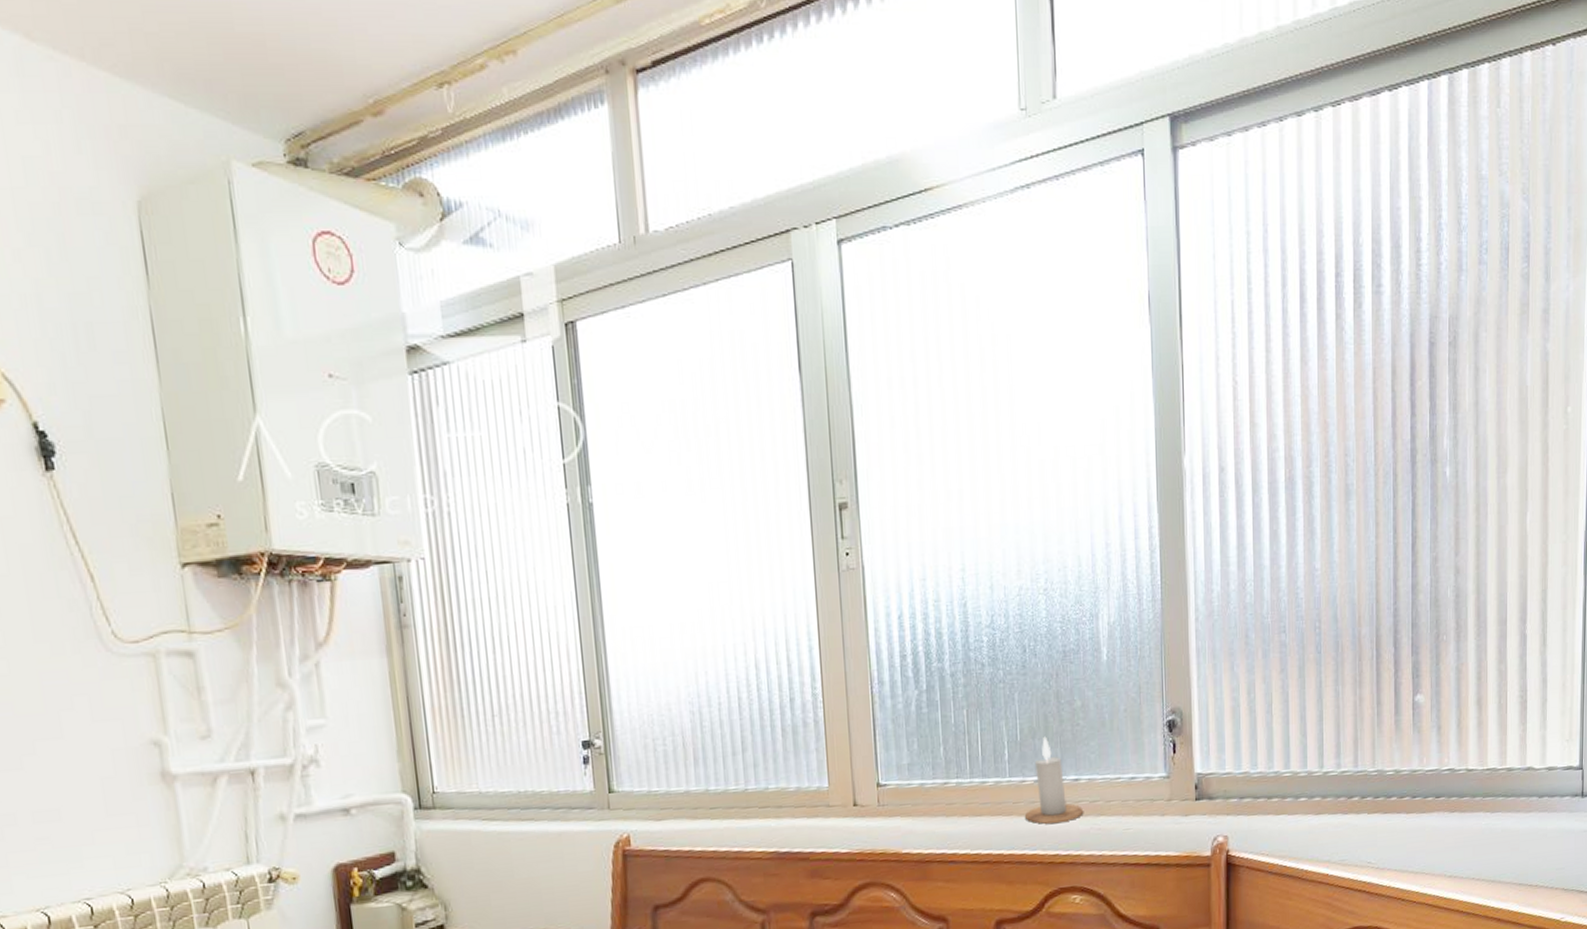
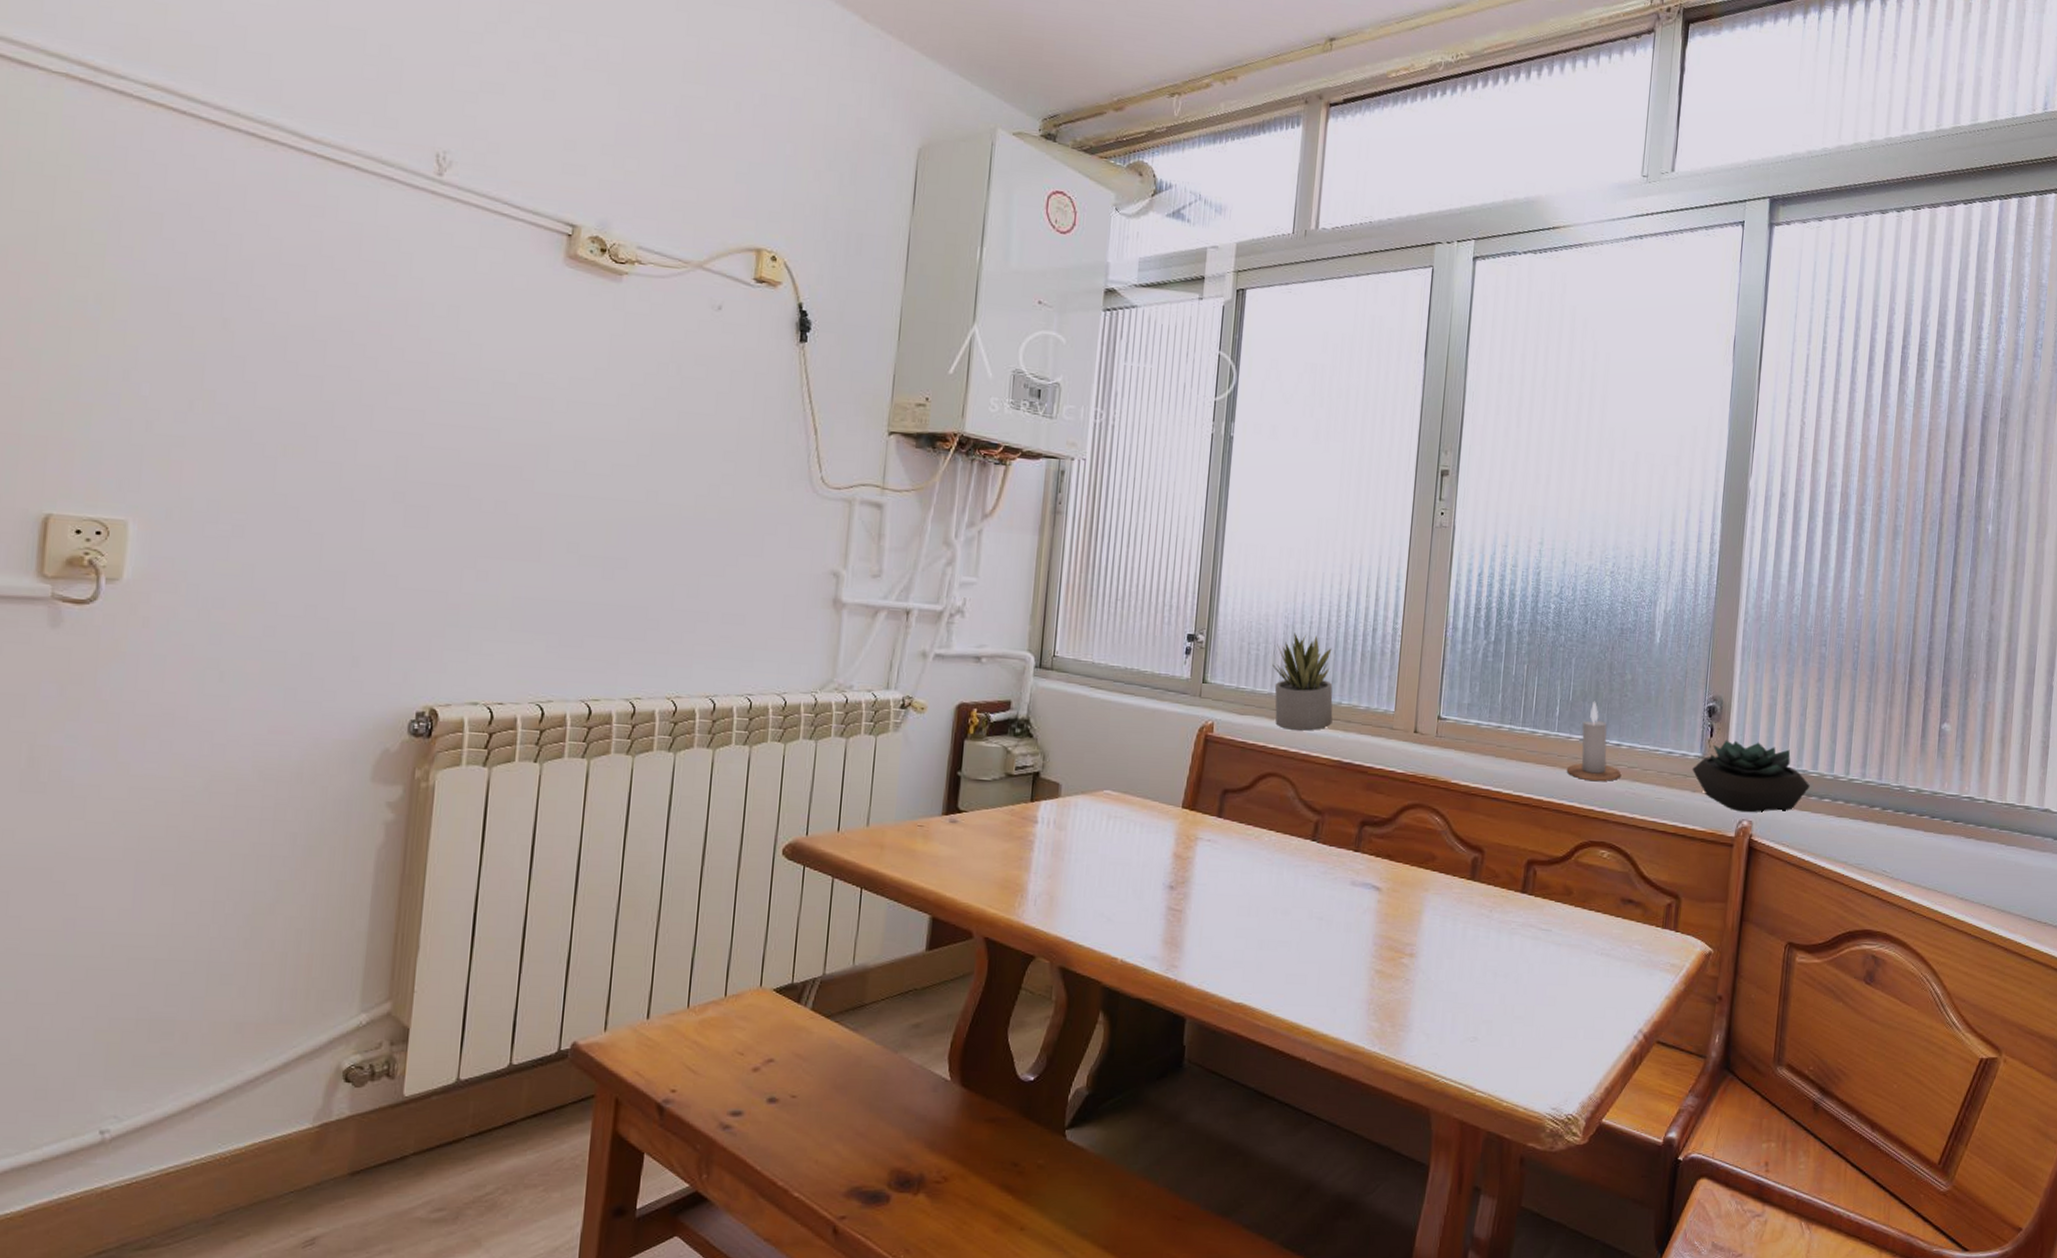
succulent plant: none [684,717,762,828] -> present [1272,633,1333,731]
succulent plant: none [1158,750,1285,828] -> present [1692,740,1811,813]

